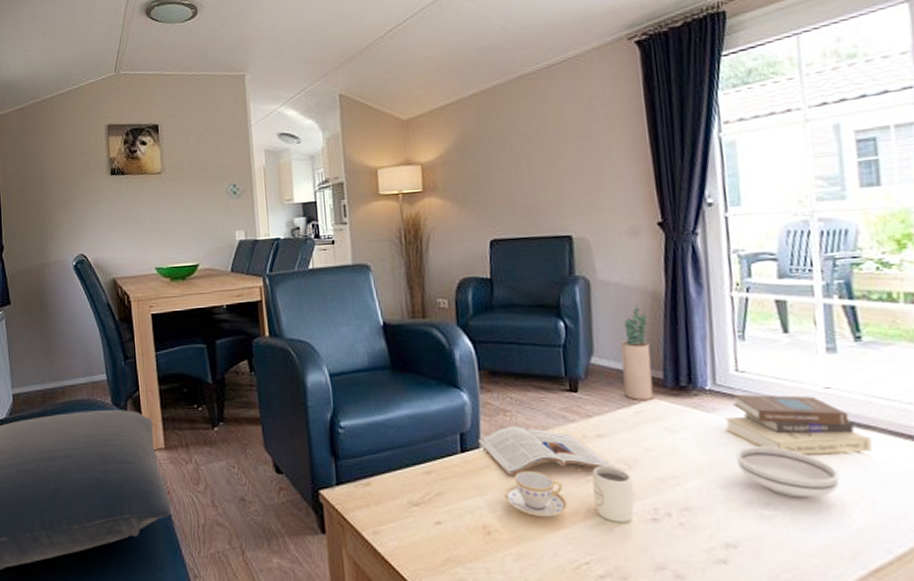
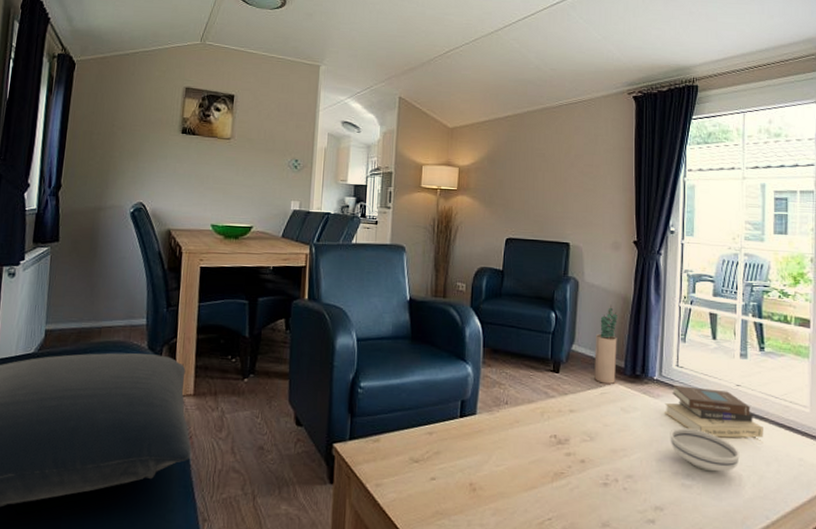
magazine: present [478,426,616,477] -> none [475,398,581,441]
teacup: present [503,470,569,518] -> none [490,436,541,478]
mug: present [592,466,635,522] -> none [561,437,592,485]

